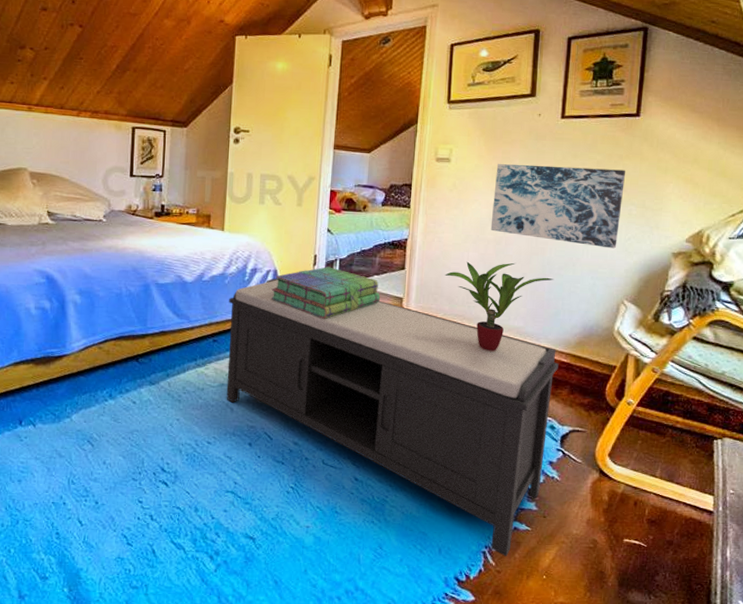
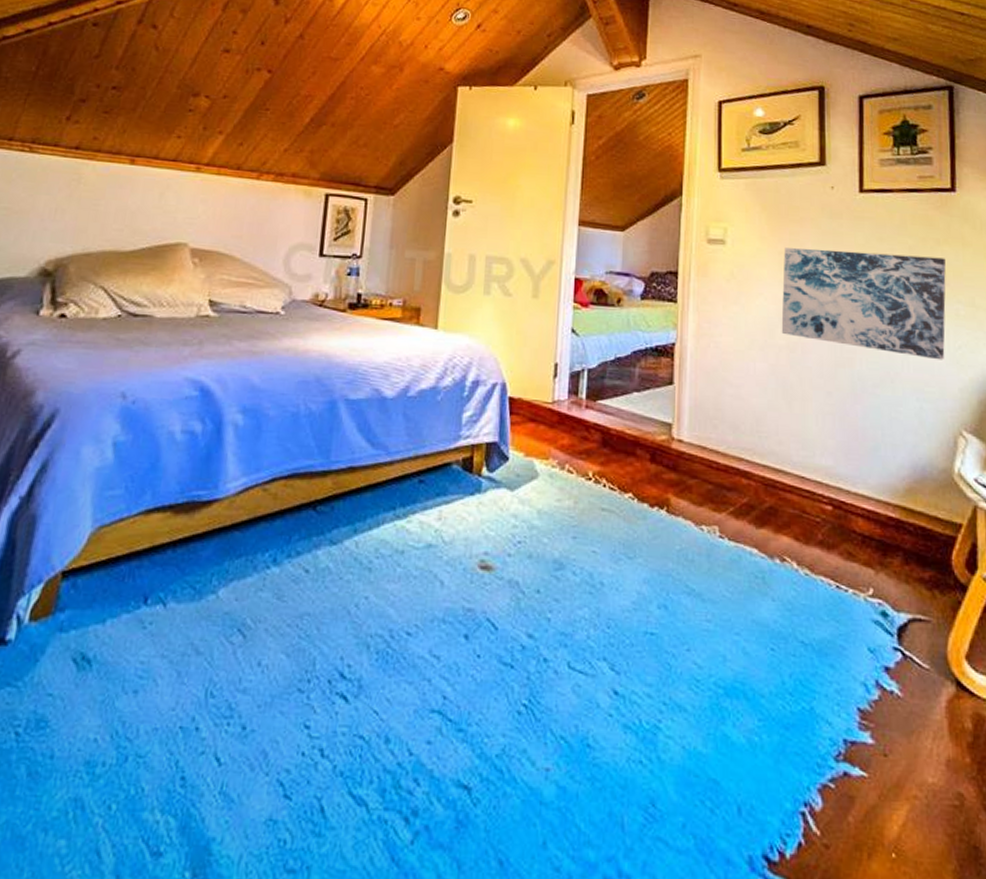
bench: present [226,277,559,557] -> none [434,393,885,821]
stack of books: present [271,266,381,319] -> none [497,379,643,452]
potted plant: present [445,261,553,352] -> none [726,374,868,501]

